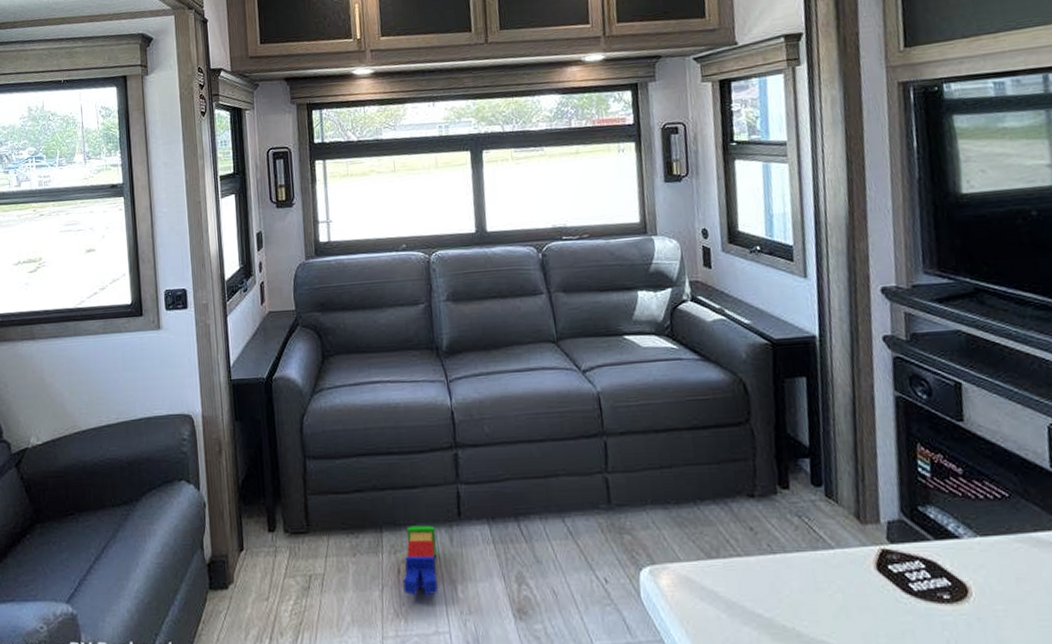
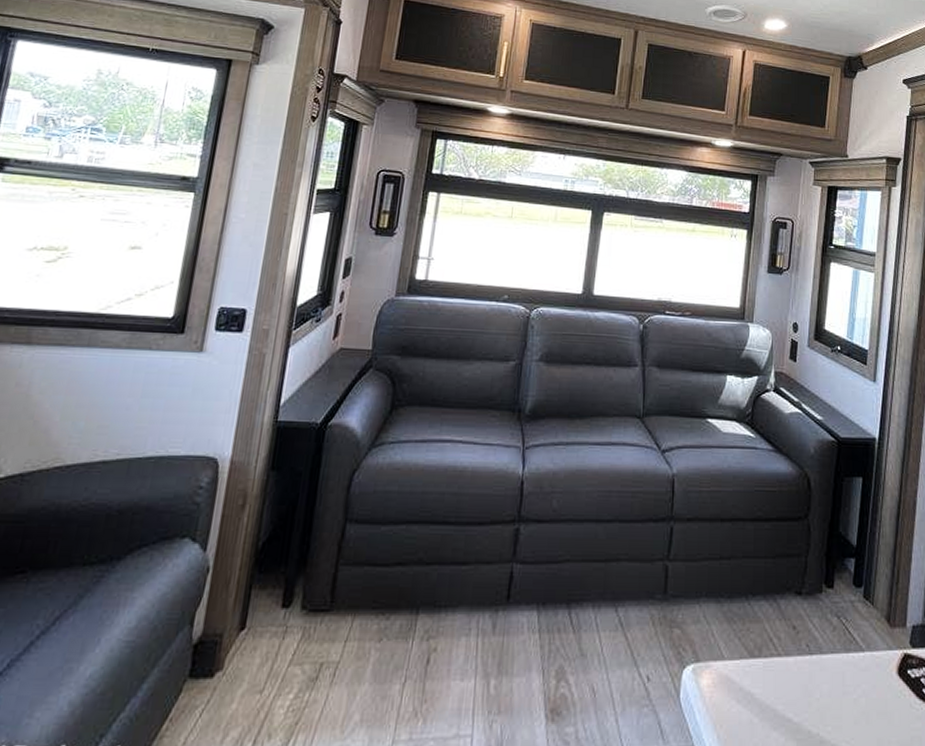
stacking toy: present [403,525,438,596] -> none [429,608,479,692]

